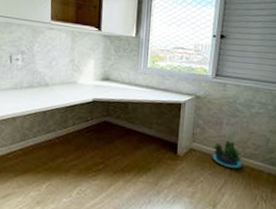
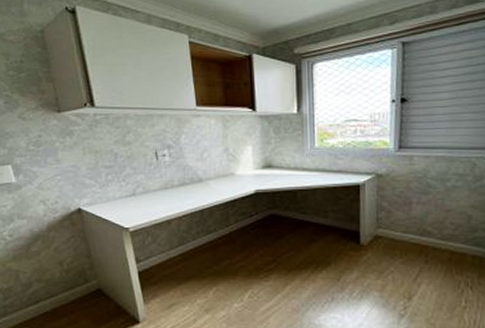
potted plant: present [212,141,247,169] -> none [402,223,446,254]

